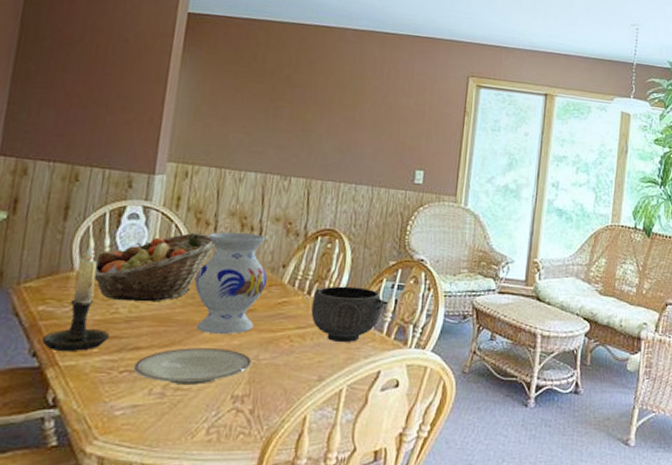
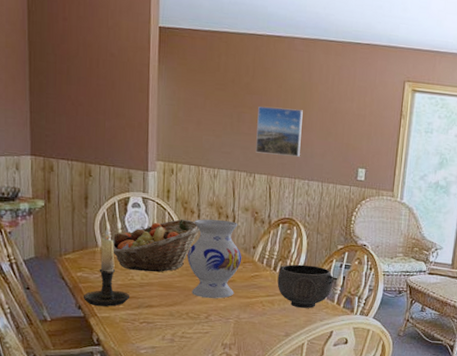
plate: present [133,348,252,385] -> none [150,307,235,335]
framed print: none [293,100,353,157] -> present [255,106,303,157]

